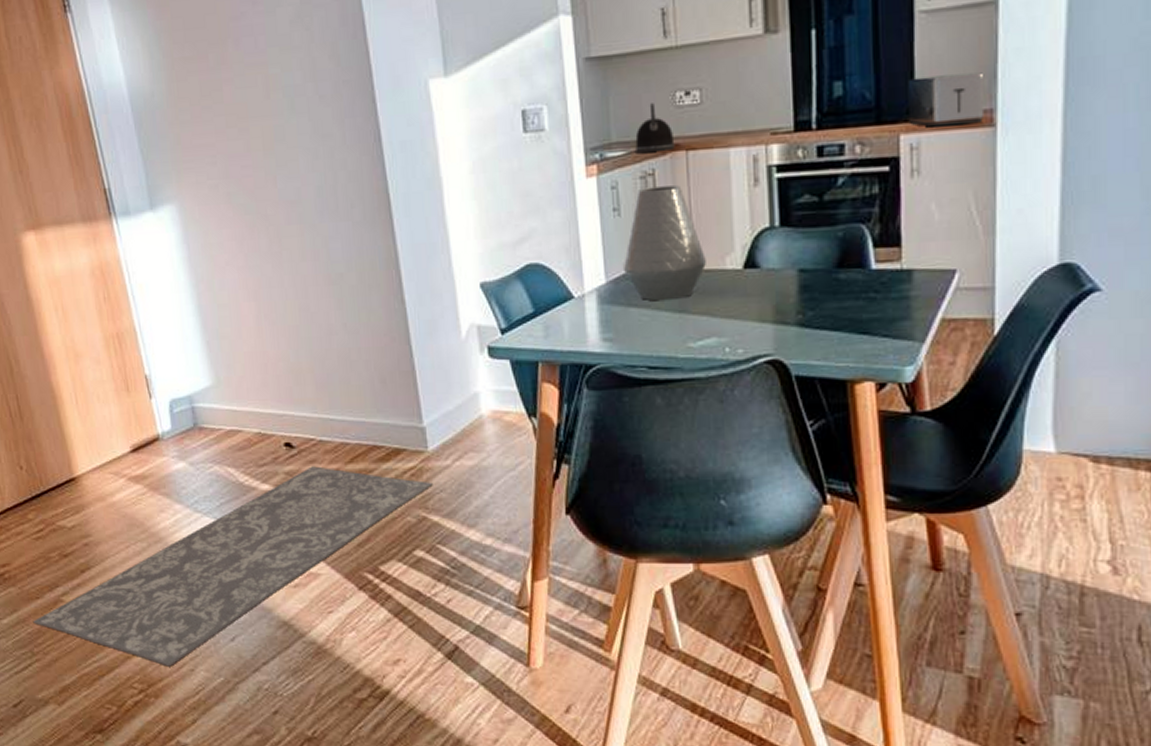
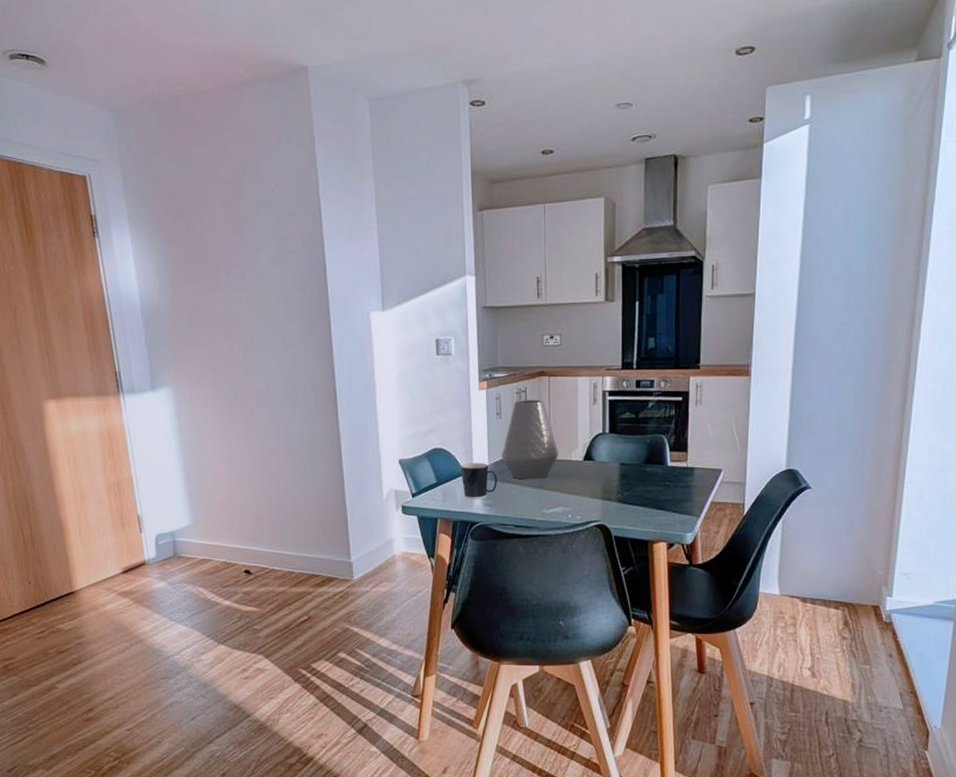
rug: present [33,466,434,667] -> none [30,588,357,740]
mug: none [567,281,620,334] -> present [461,463,497,500]
kettle: present [635,103,675,154] -> none [514,342,541,376]
toaster: present [907,72,985,129] -> none [696,340,745,375]

